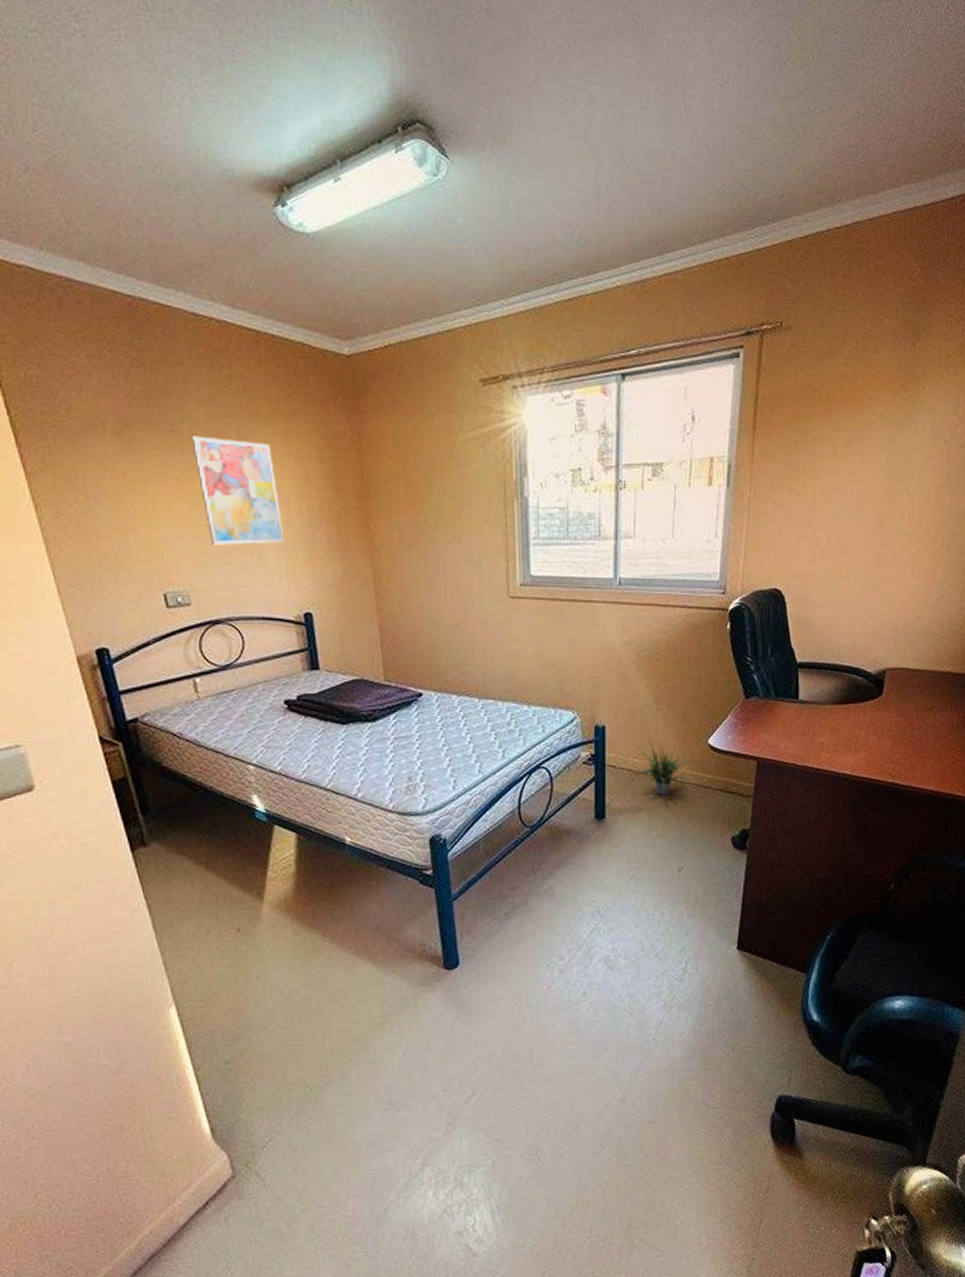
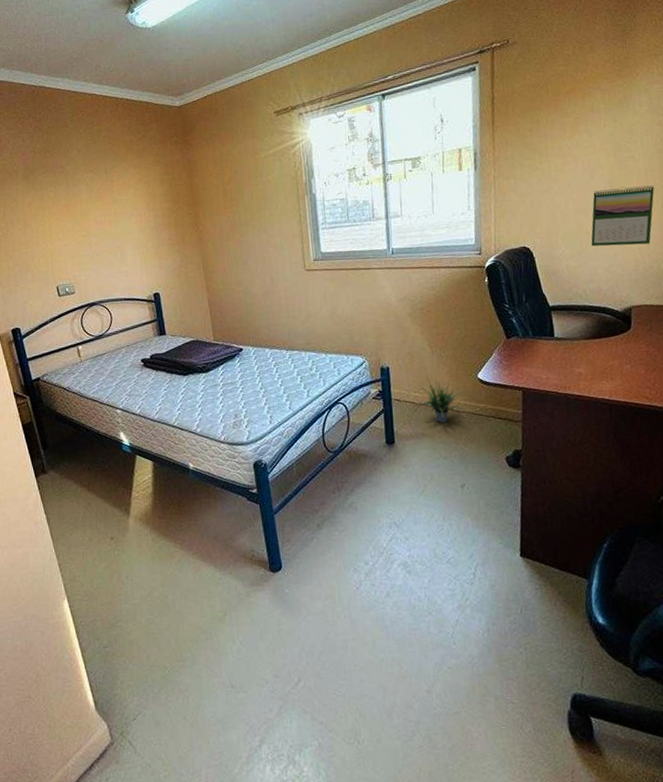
wall art: present [191,436,285,545] -> none [74,174,139,250]
calendar: none [851,525,926,597] -> present [591,185,655,247]

